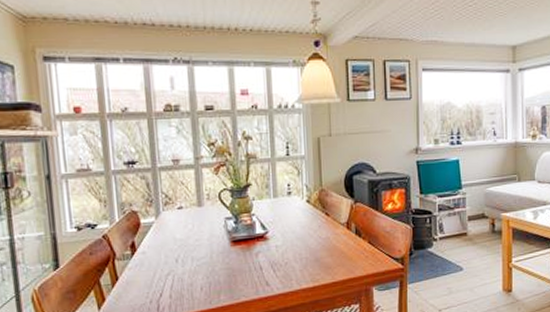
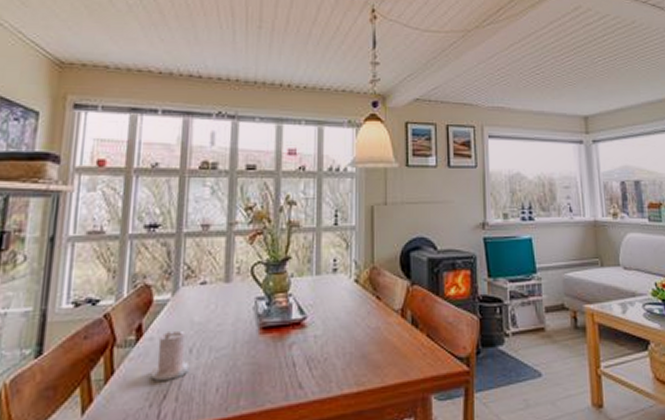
candle: none [147,246,178,284] -> present [150,331,190,381]

